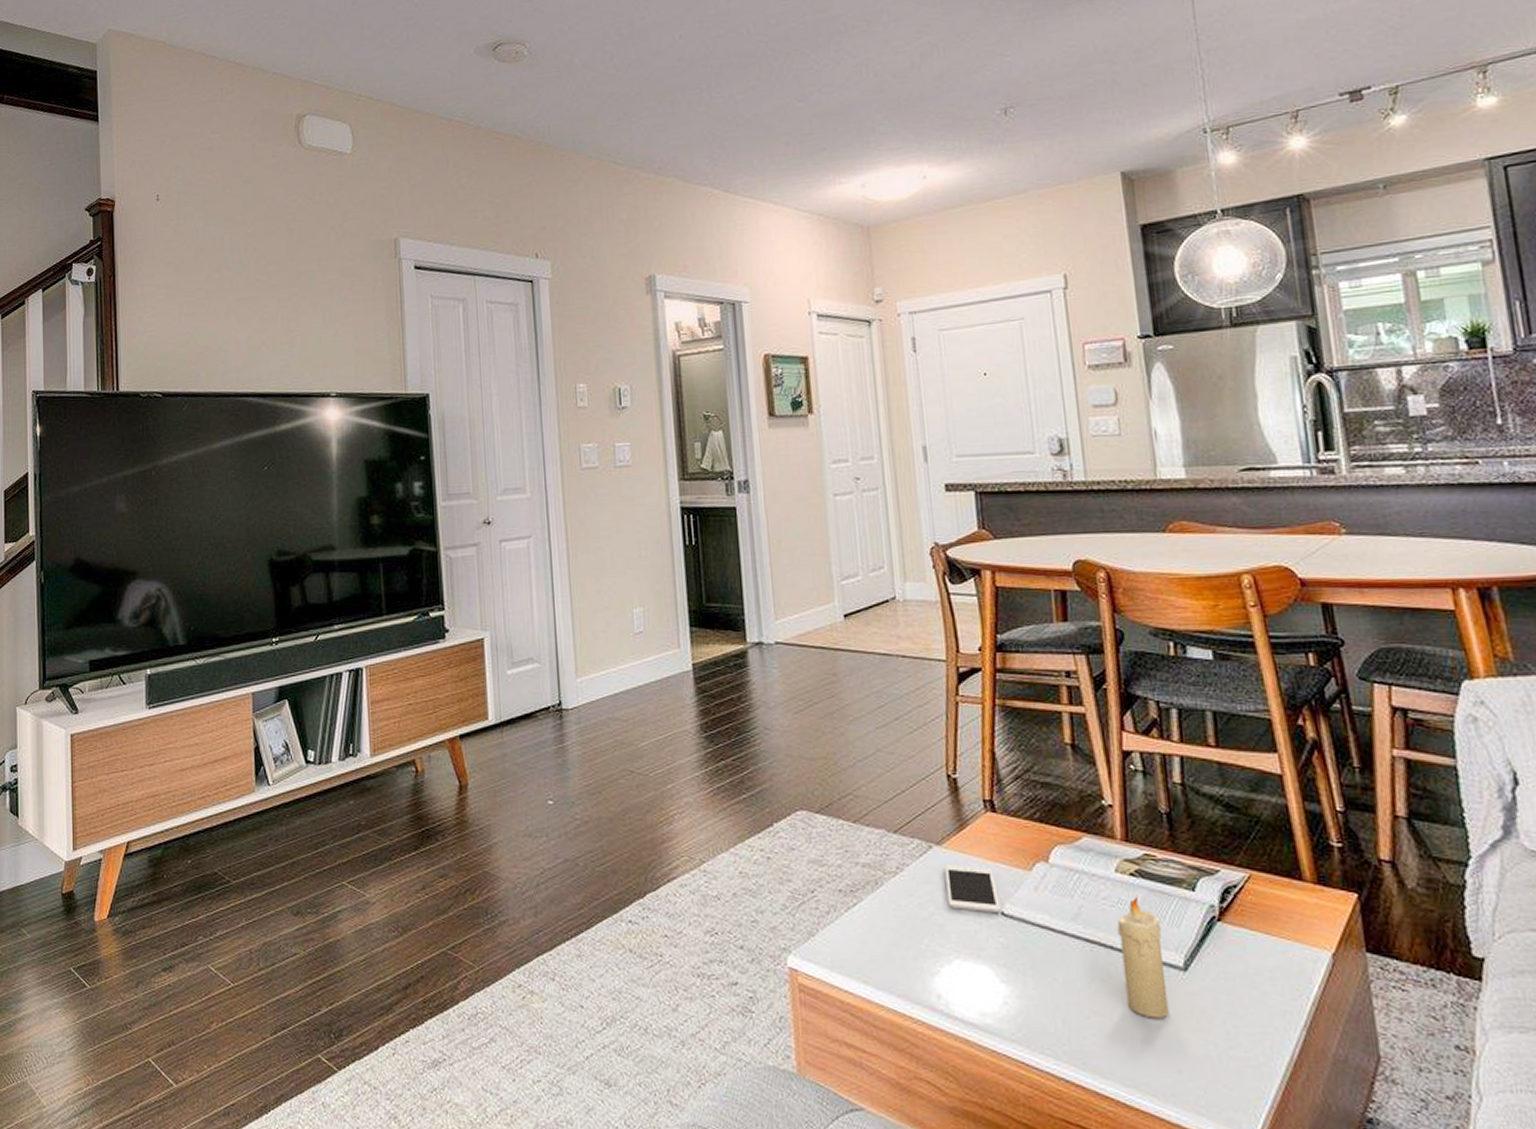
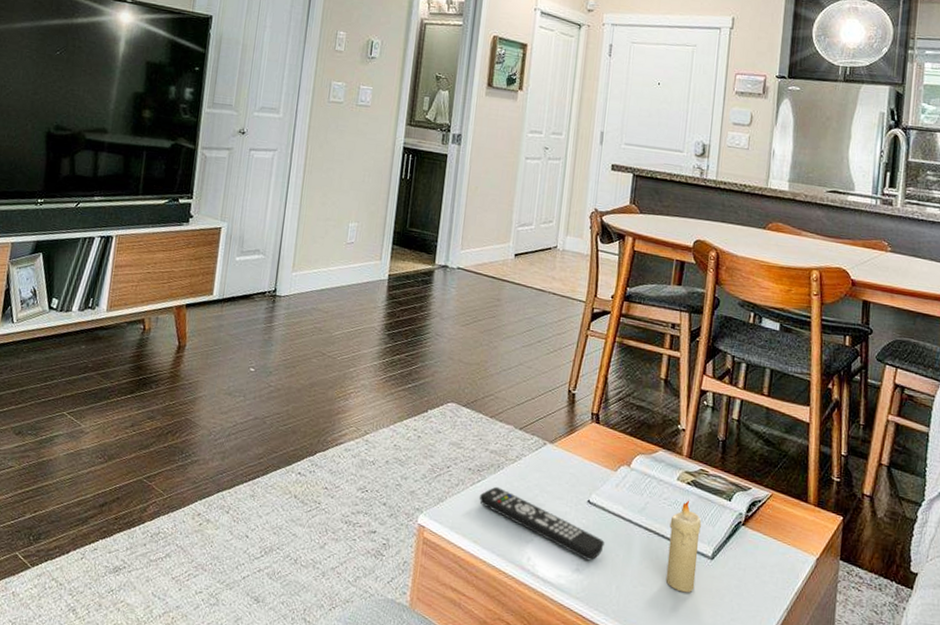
remote control: none [860,908,1035,990] -> present [479,486,605,561]
cell phone: present [945,865,1002,914] -> none [550,459,589,501]

